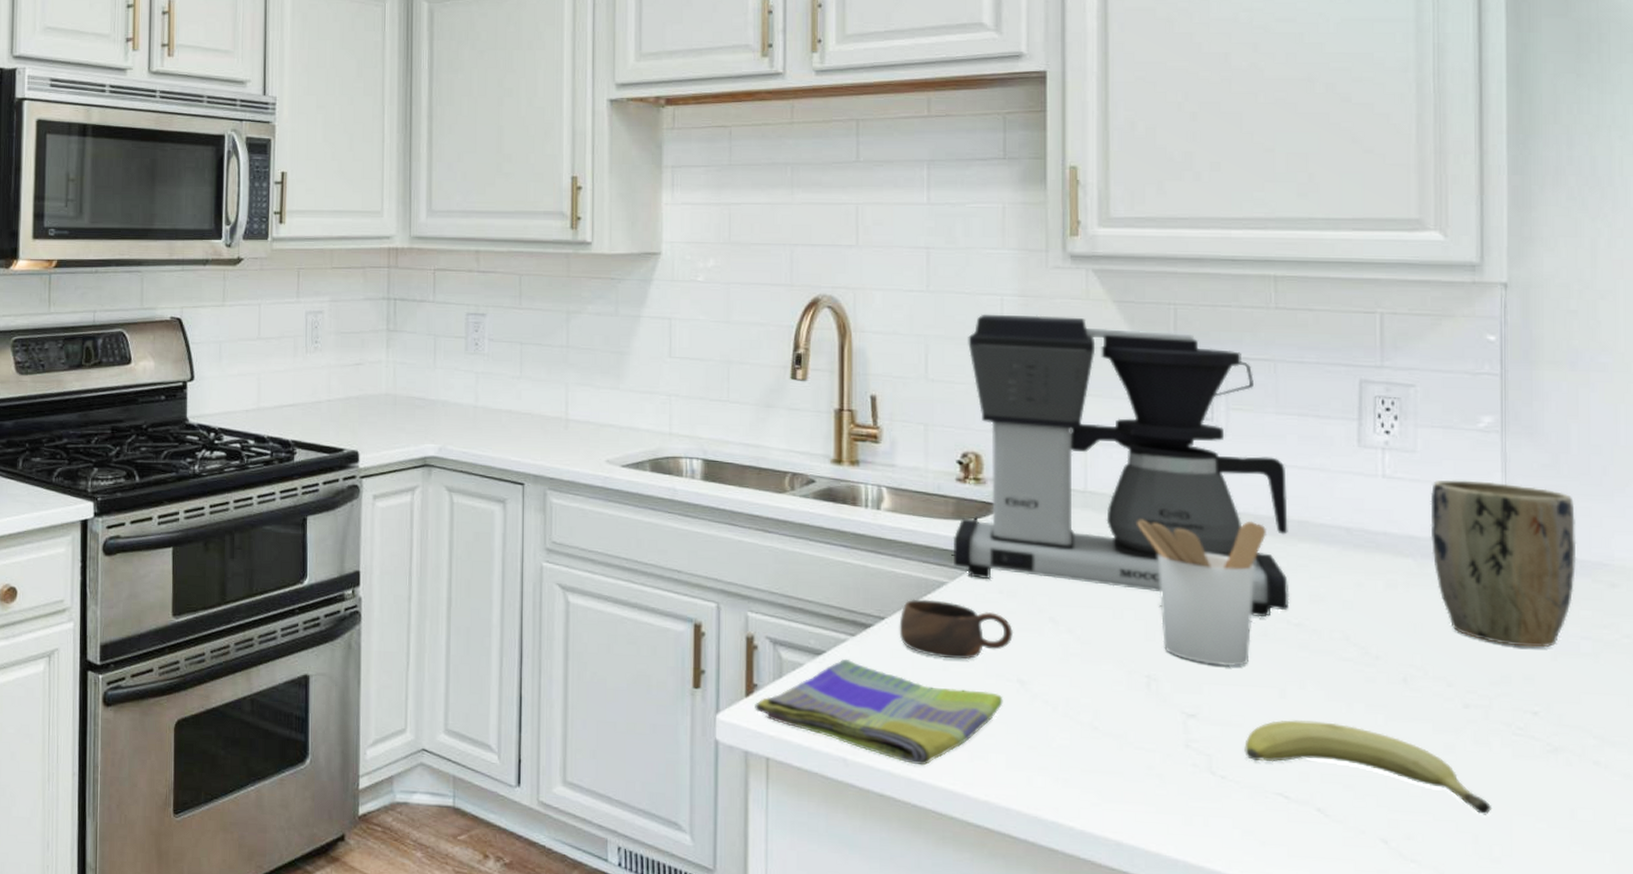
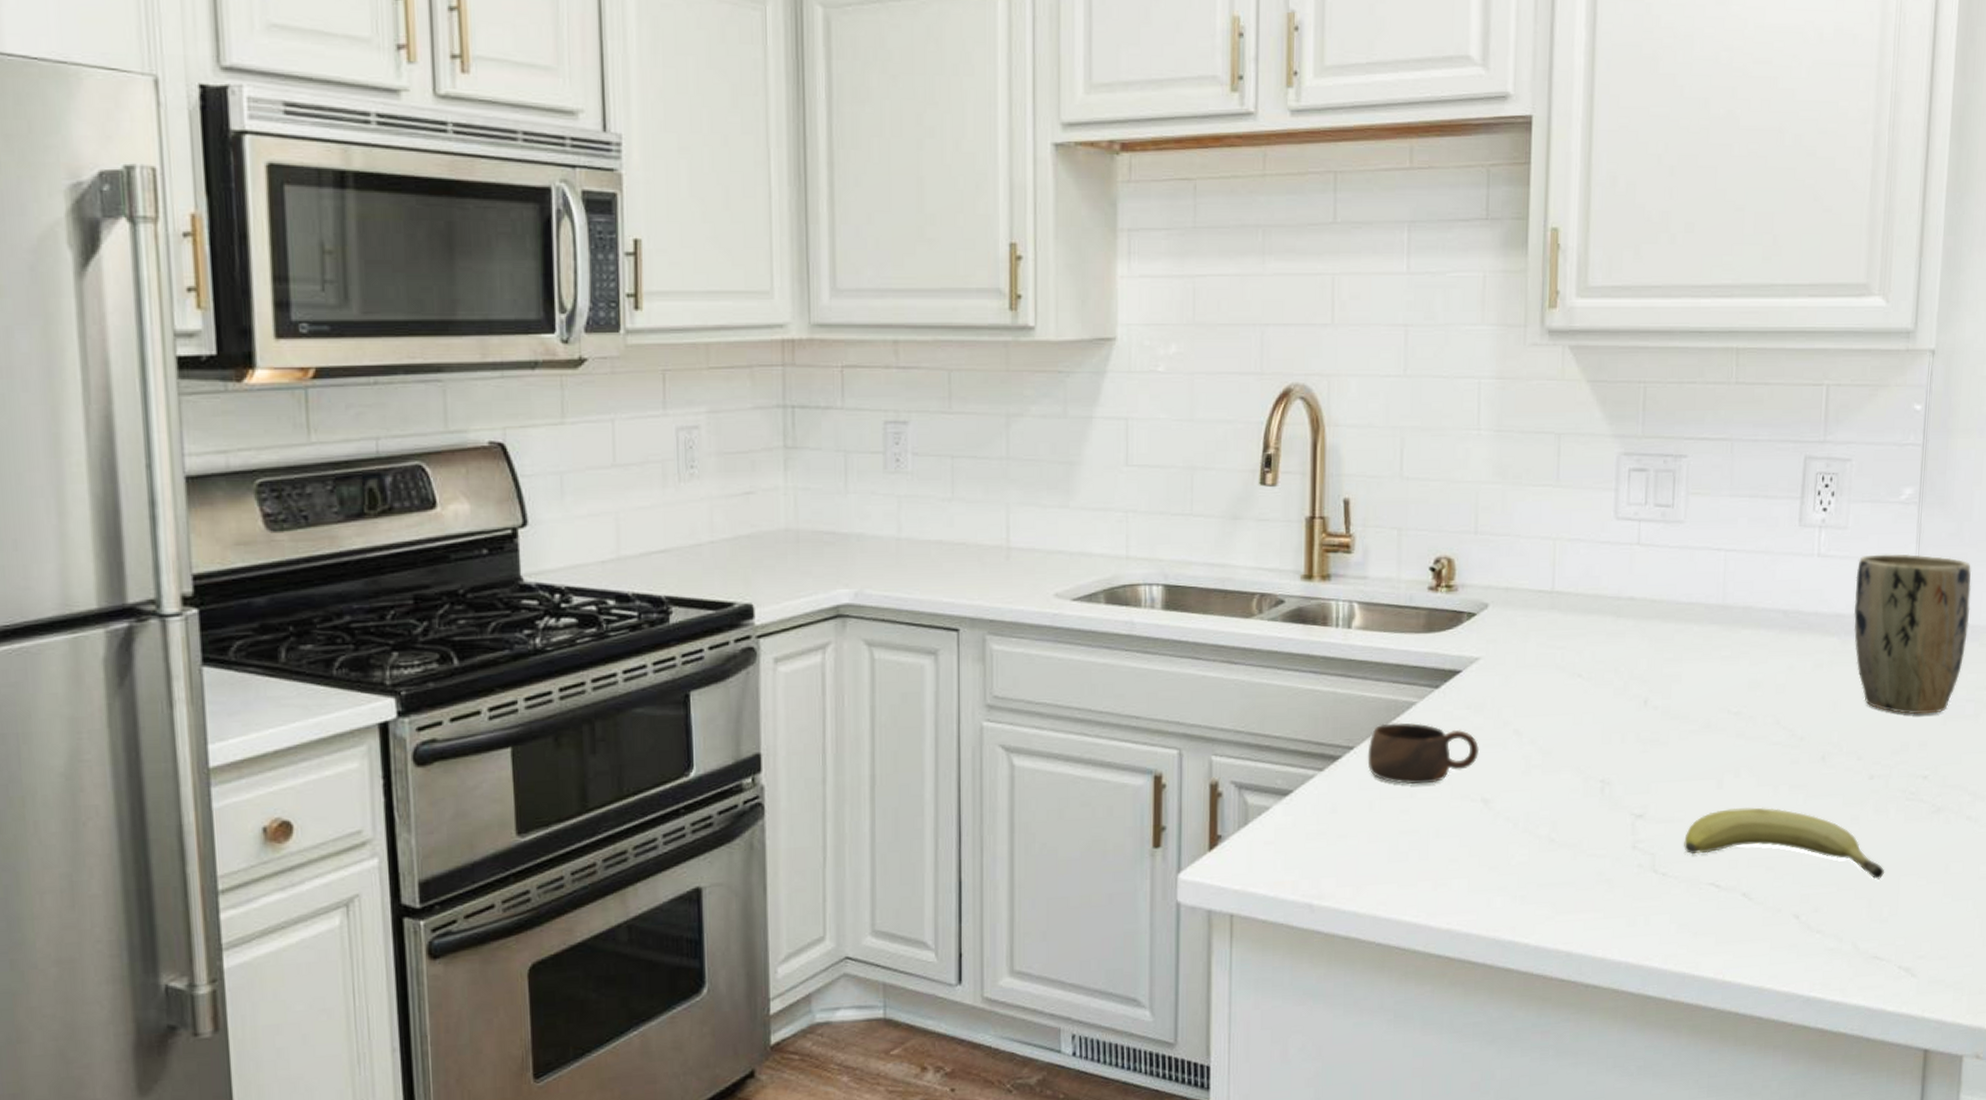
dish towel: present [755,658,1003,766] -> none [1218,796,1467,901]
coffee maker: present [953,314,1290,617] -> none [1423,399,1736,709]
utensil holder: present [1137,519,1266,667] -> none [1599,610,1715,763]

